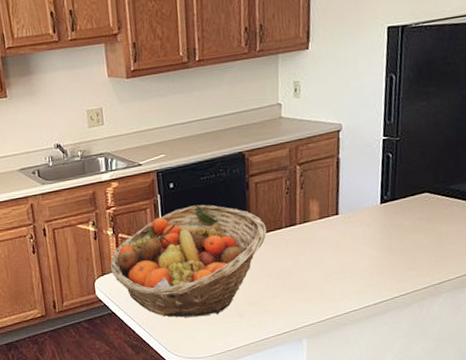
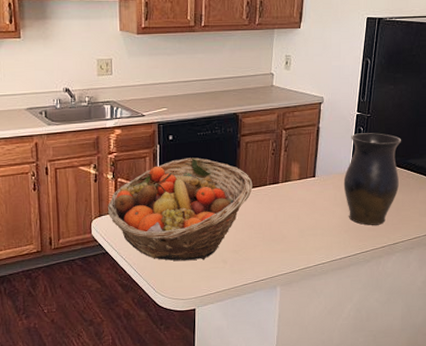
vase: none [372,158,441,265] -> present [343,133,402,225]

